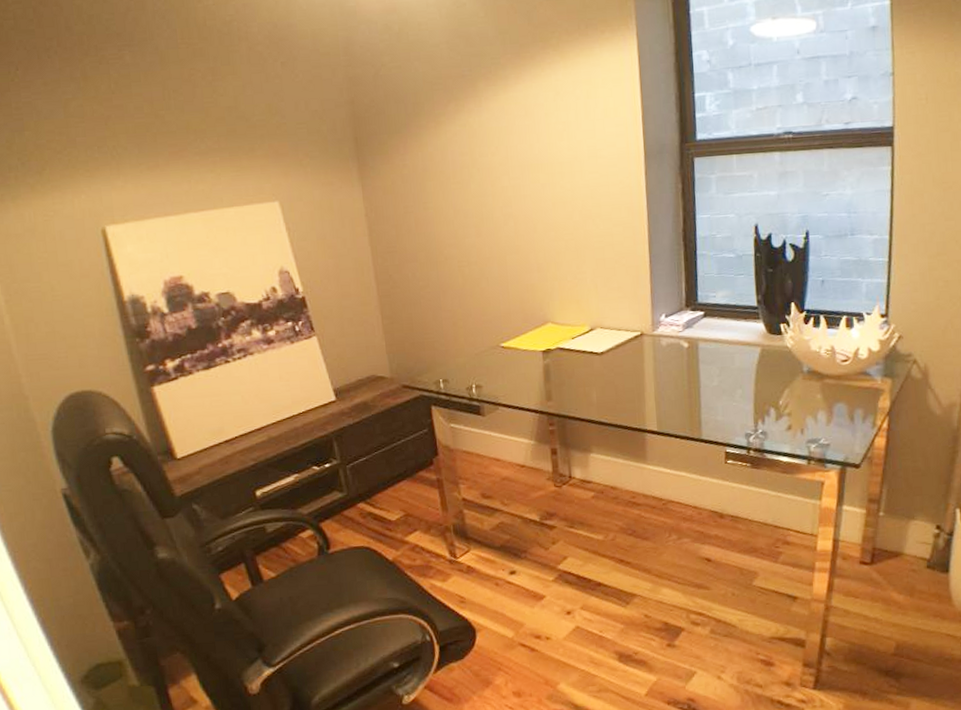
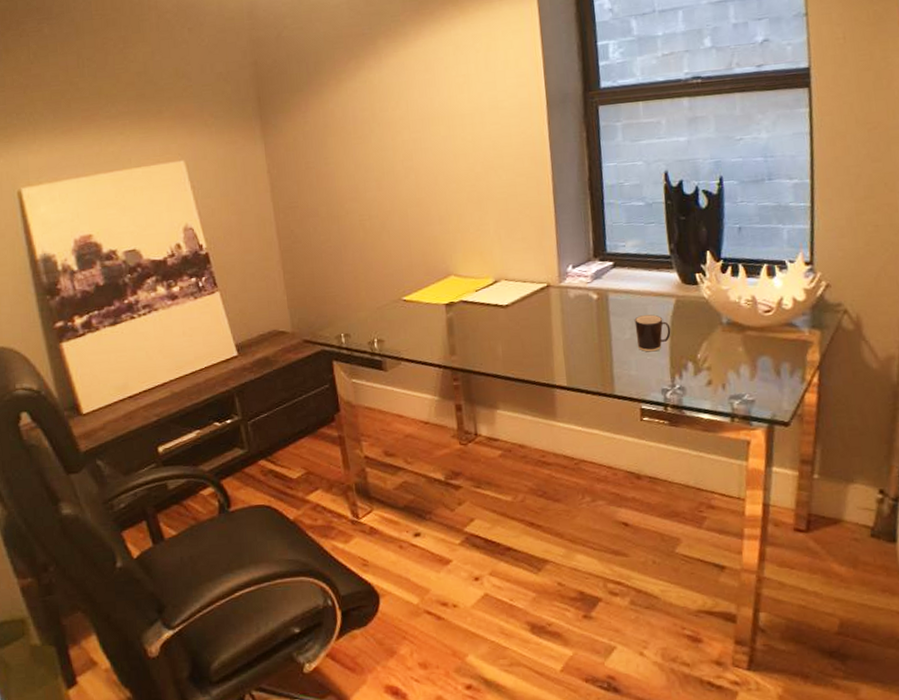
mug: none [722,363,756,399] -> present [634,314,671,352]

